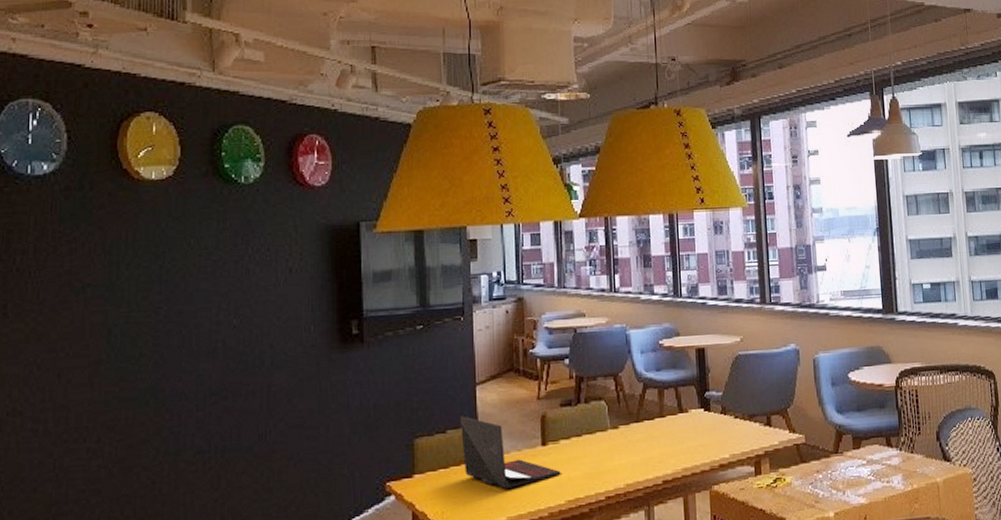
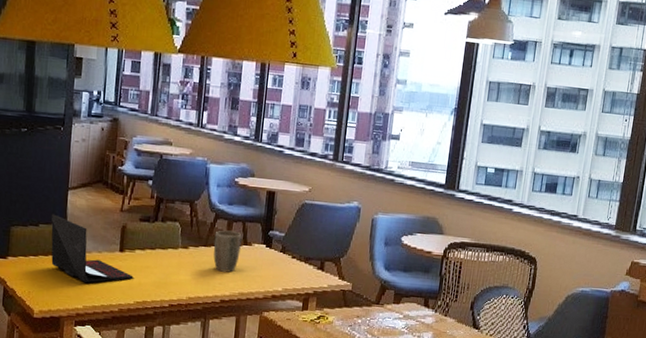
plant pot: none [645,399,677,448] -> present [213,230,242,273]

